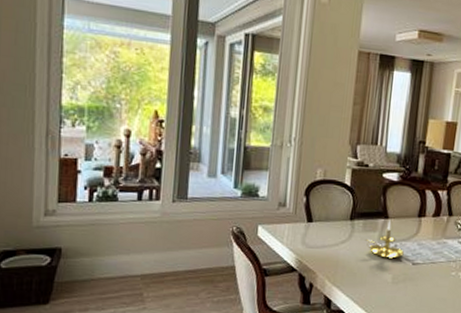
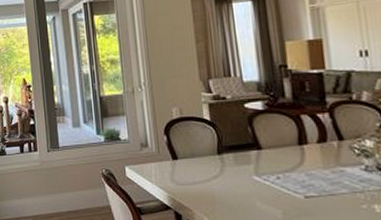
candle holder: present [364,220,404,259] -> none [239,150,291,192]

